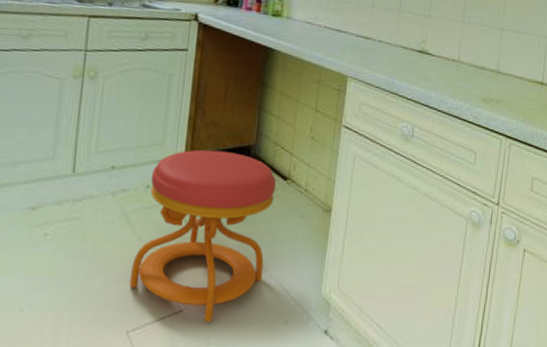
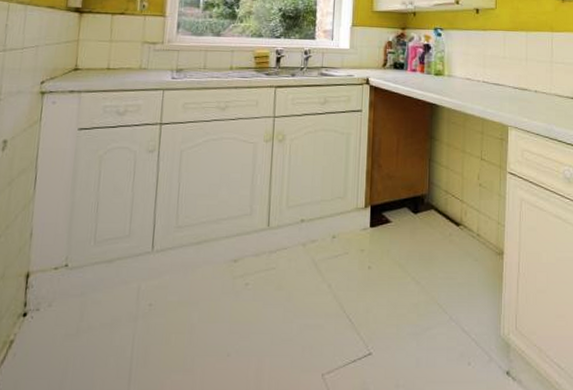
stool: present [130,149,276,322] -> none [323,200,449,364]

